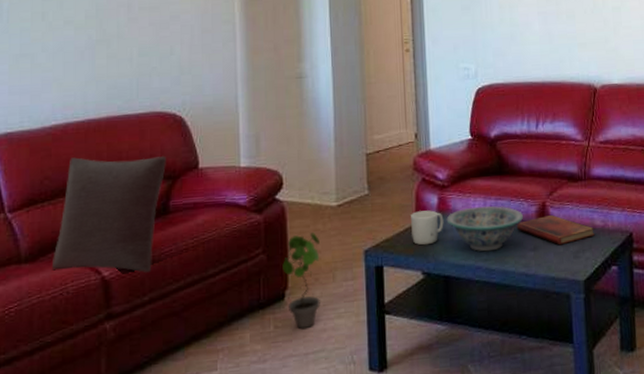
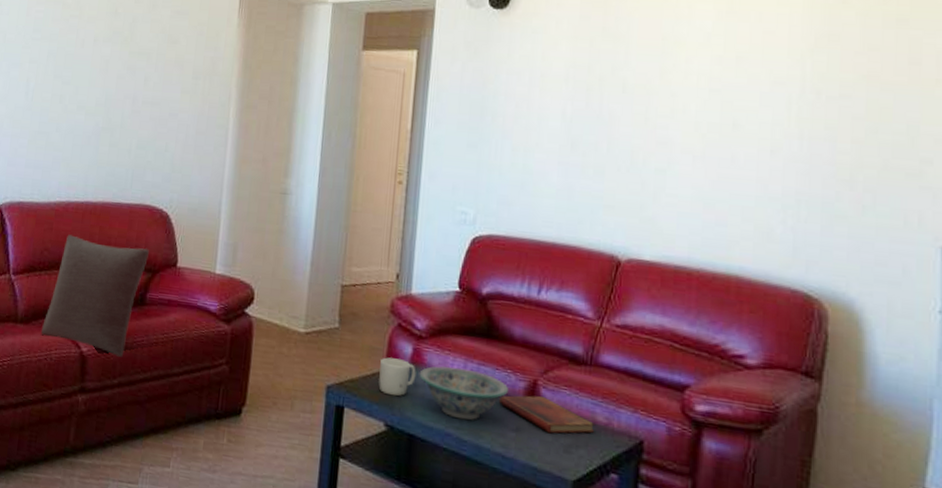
potted plant: present [282,233,320,329] -> none [242,353,283,451]

